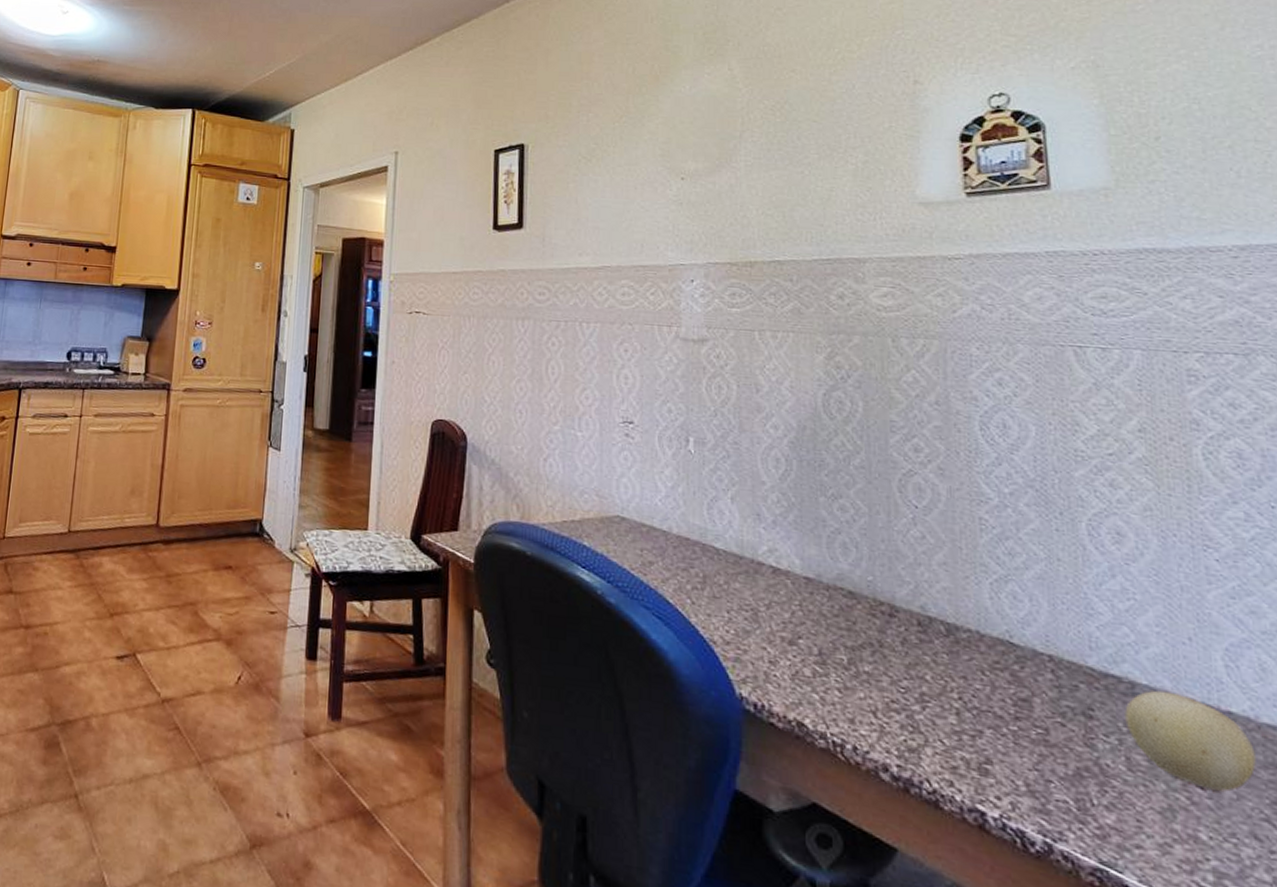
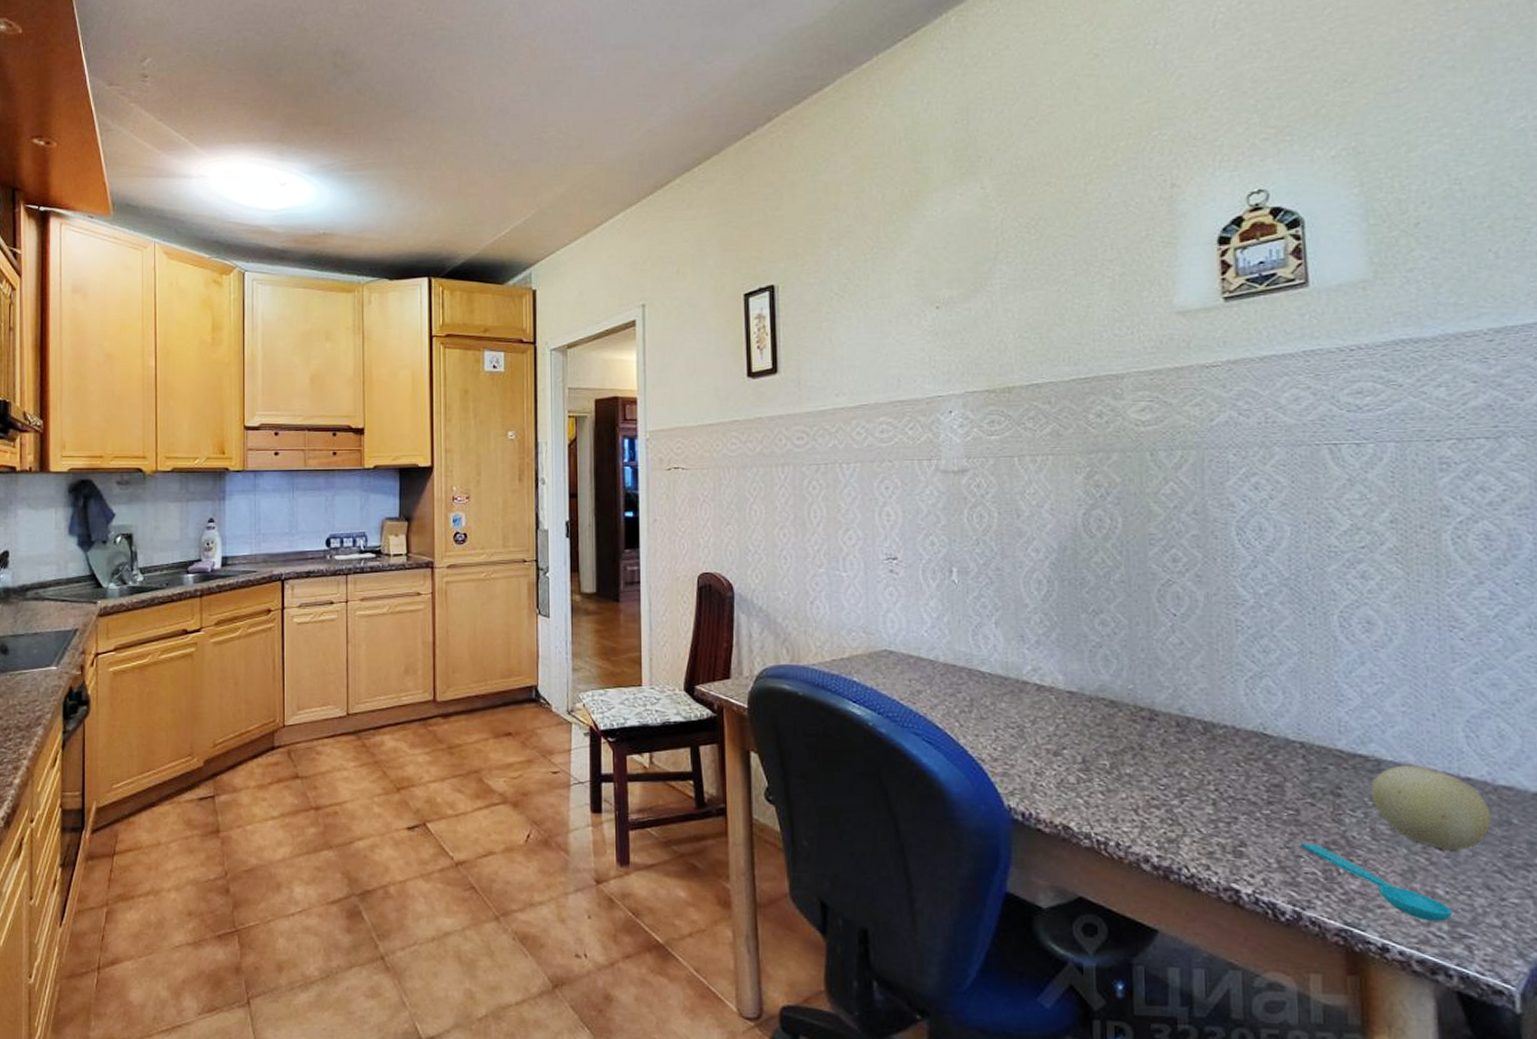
spoon: none [1050,765,1218,871] -> present [1300,842,1452,923]

